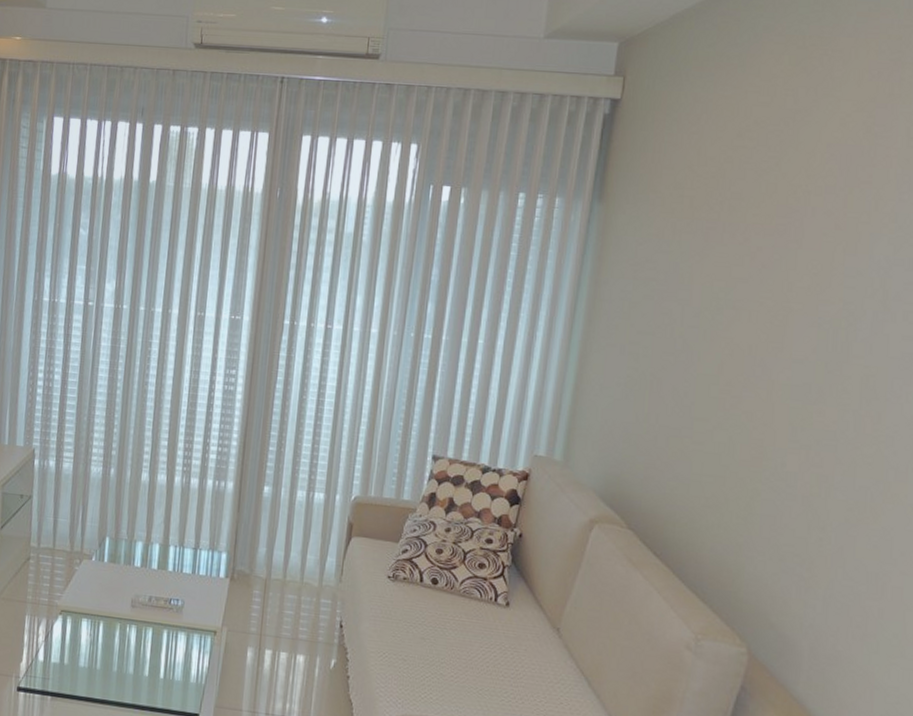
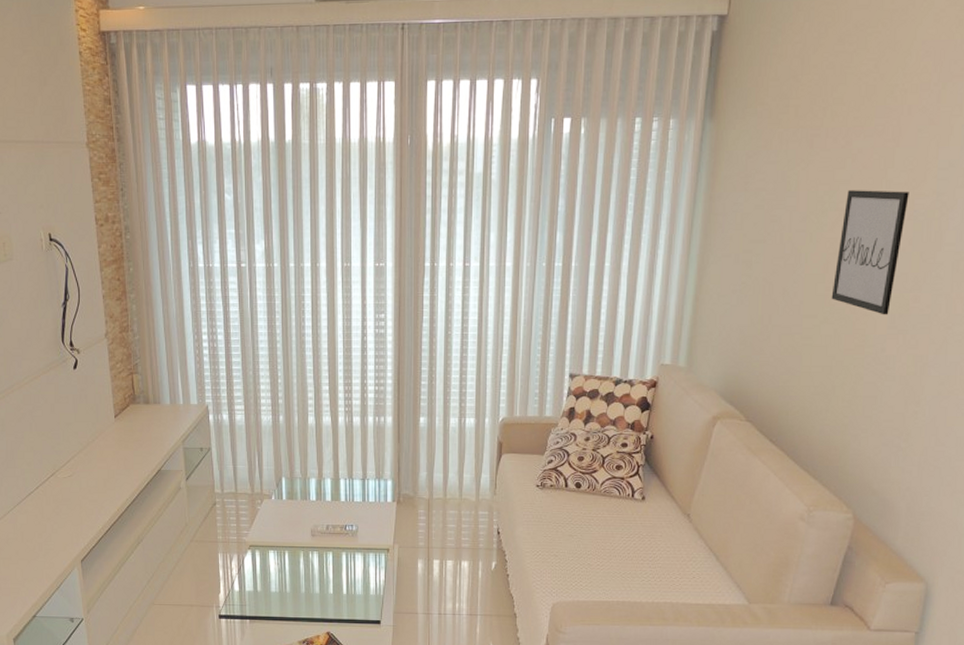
wall art: none [726,289,813,427] -> present [831,190,909,315]

